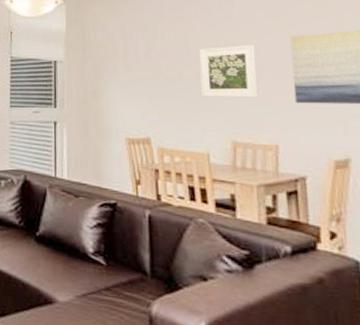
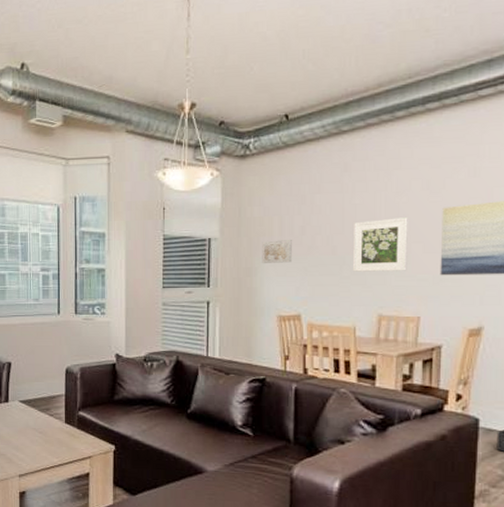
wall art: none [107,64,138,86] -> present [262,240,292,263]

